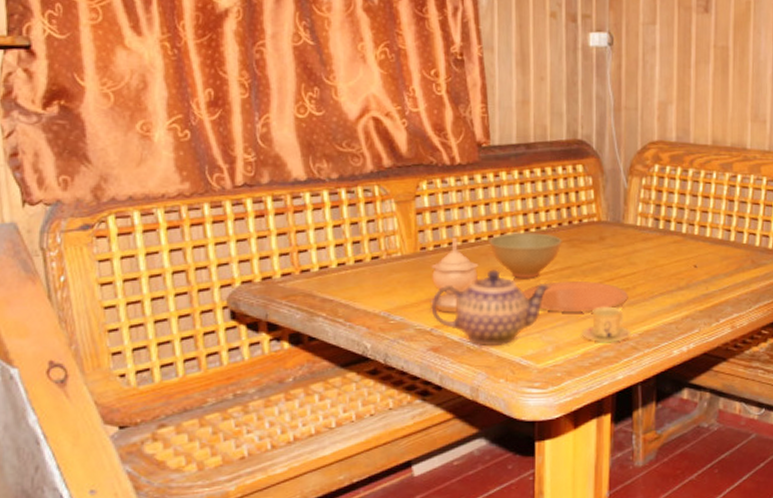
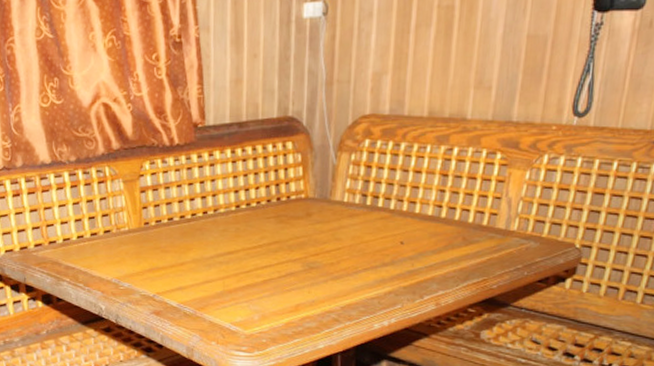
sugar bowl: present [430,237,479,313] -> none [152,213,195,282]
teapot: present [431,269,551,345] -> none [153,243,259,312]
bowl: present [489,232,562,278] -> none [203,209,271,252]
plate: present [523,281,628,312] -> none [233,255,332,284]
cup and saucer: present [581,306,632,342] -> none [285,280,334,313]

